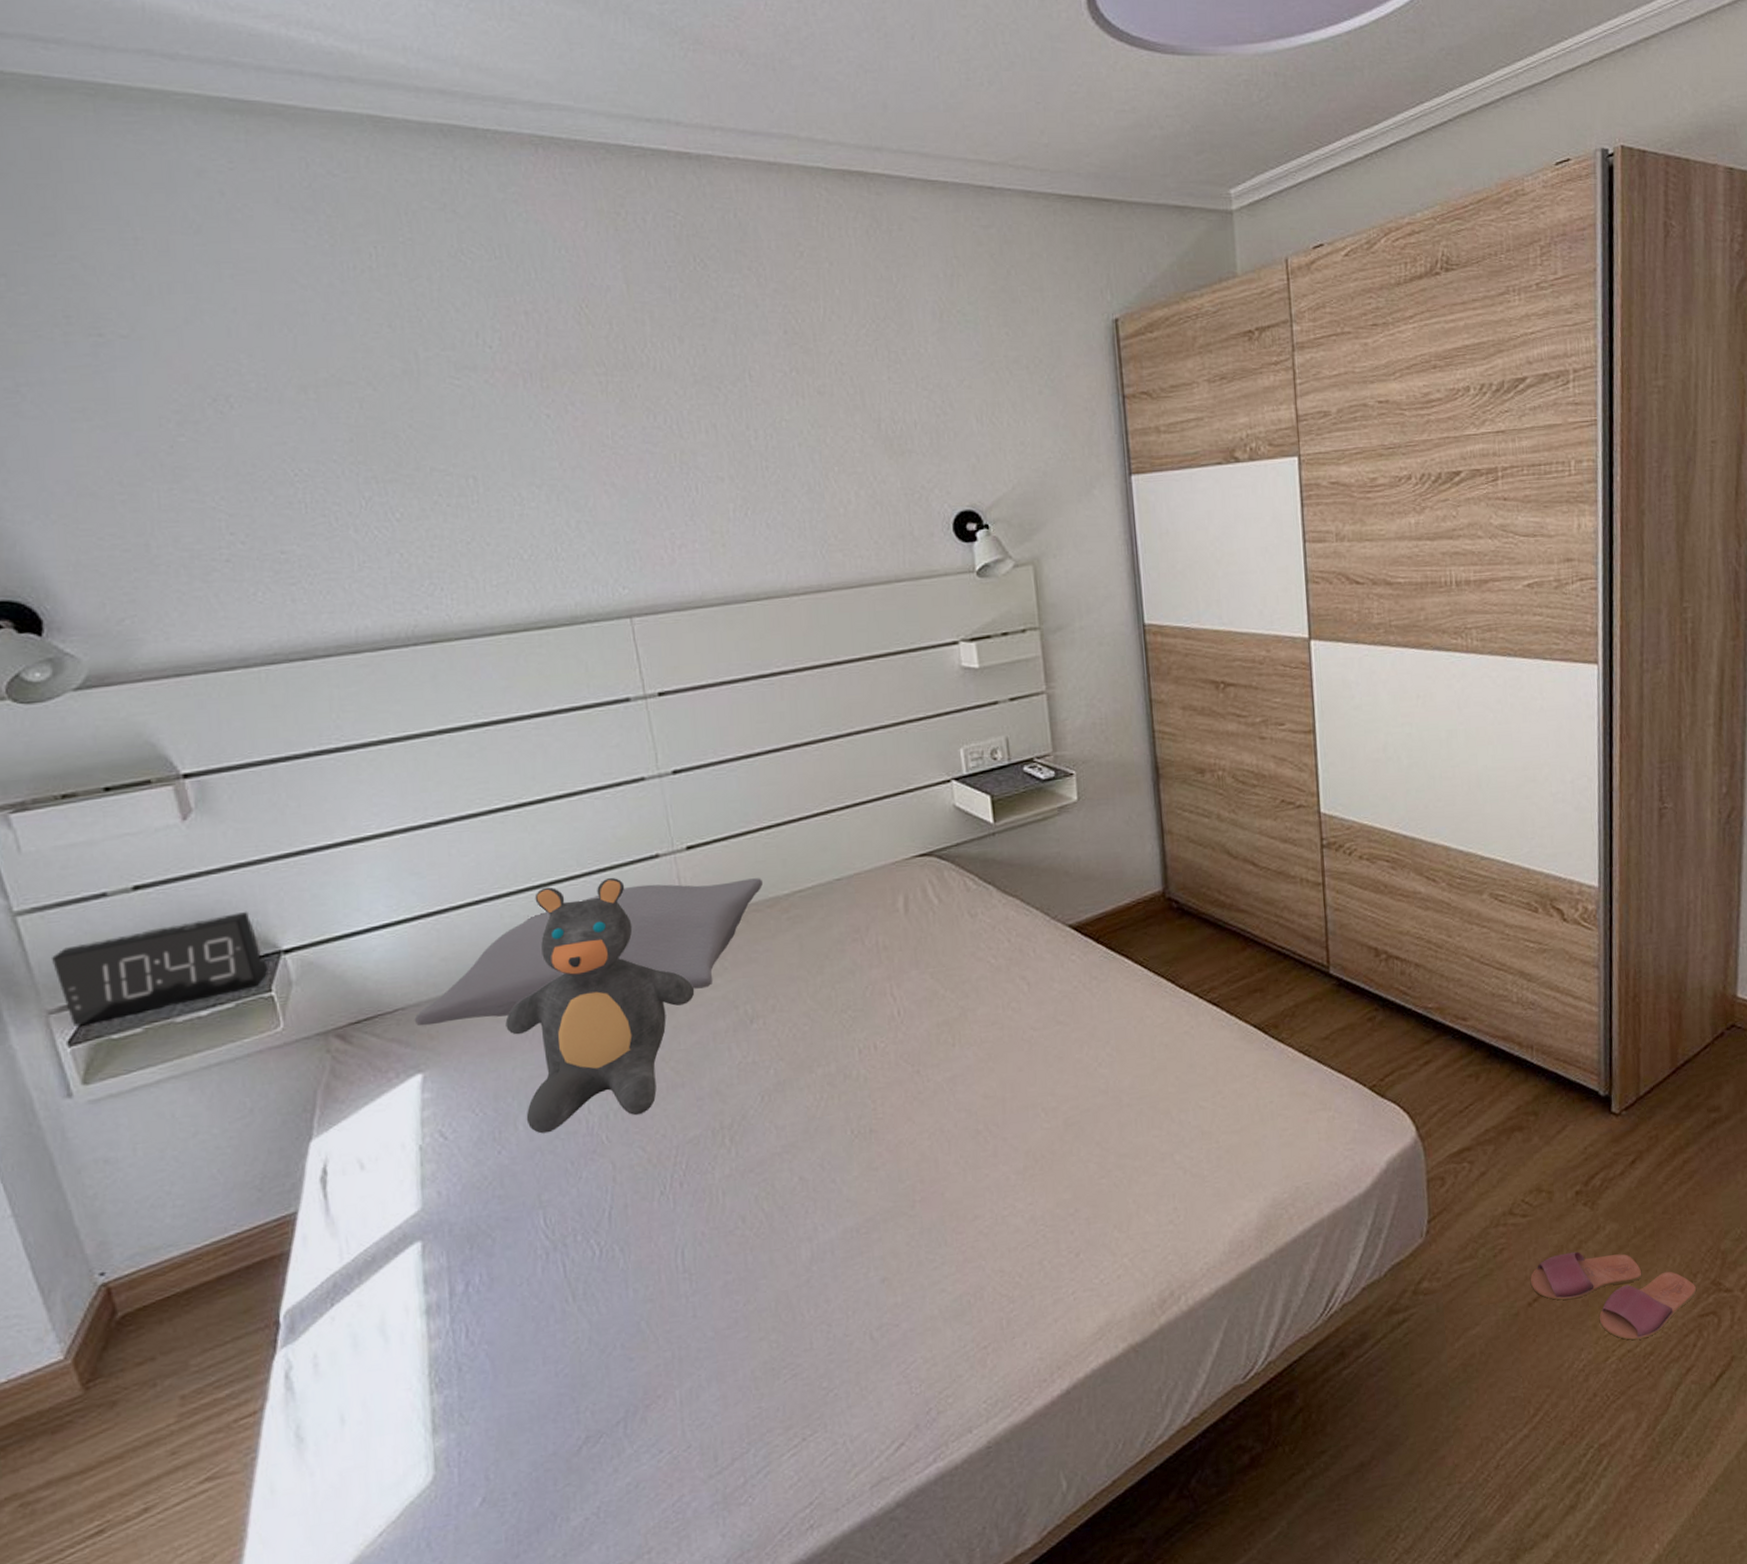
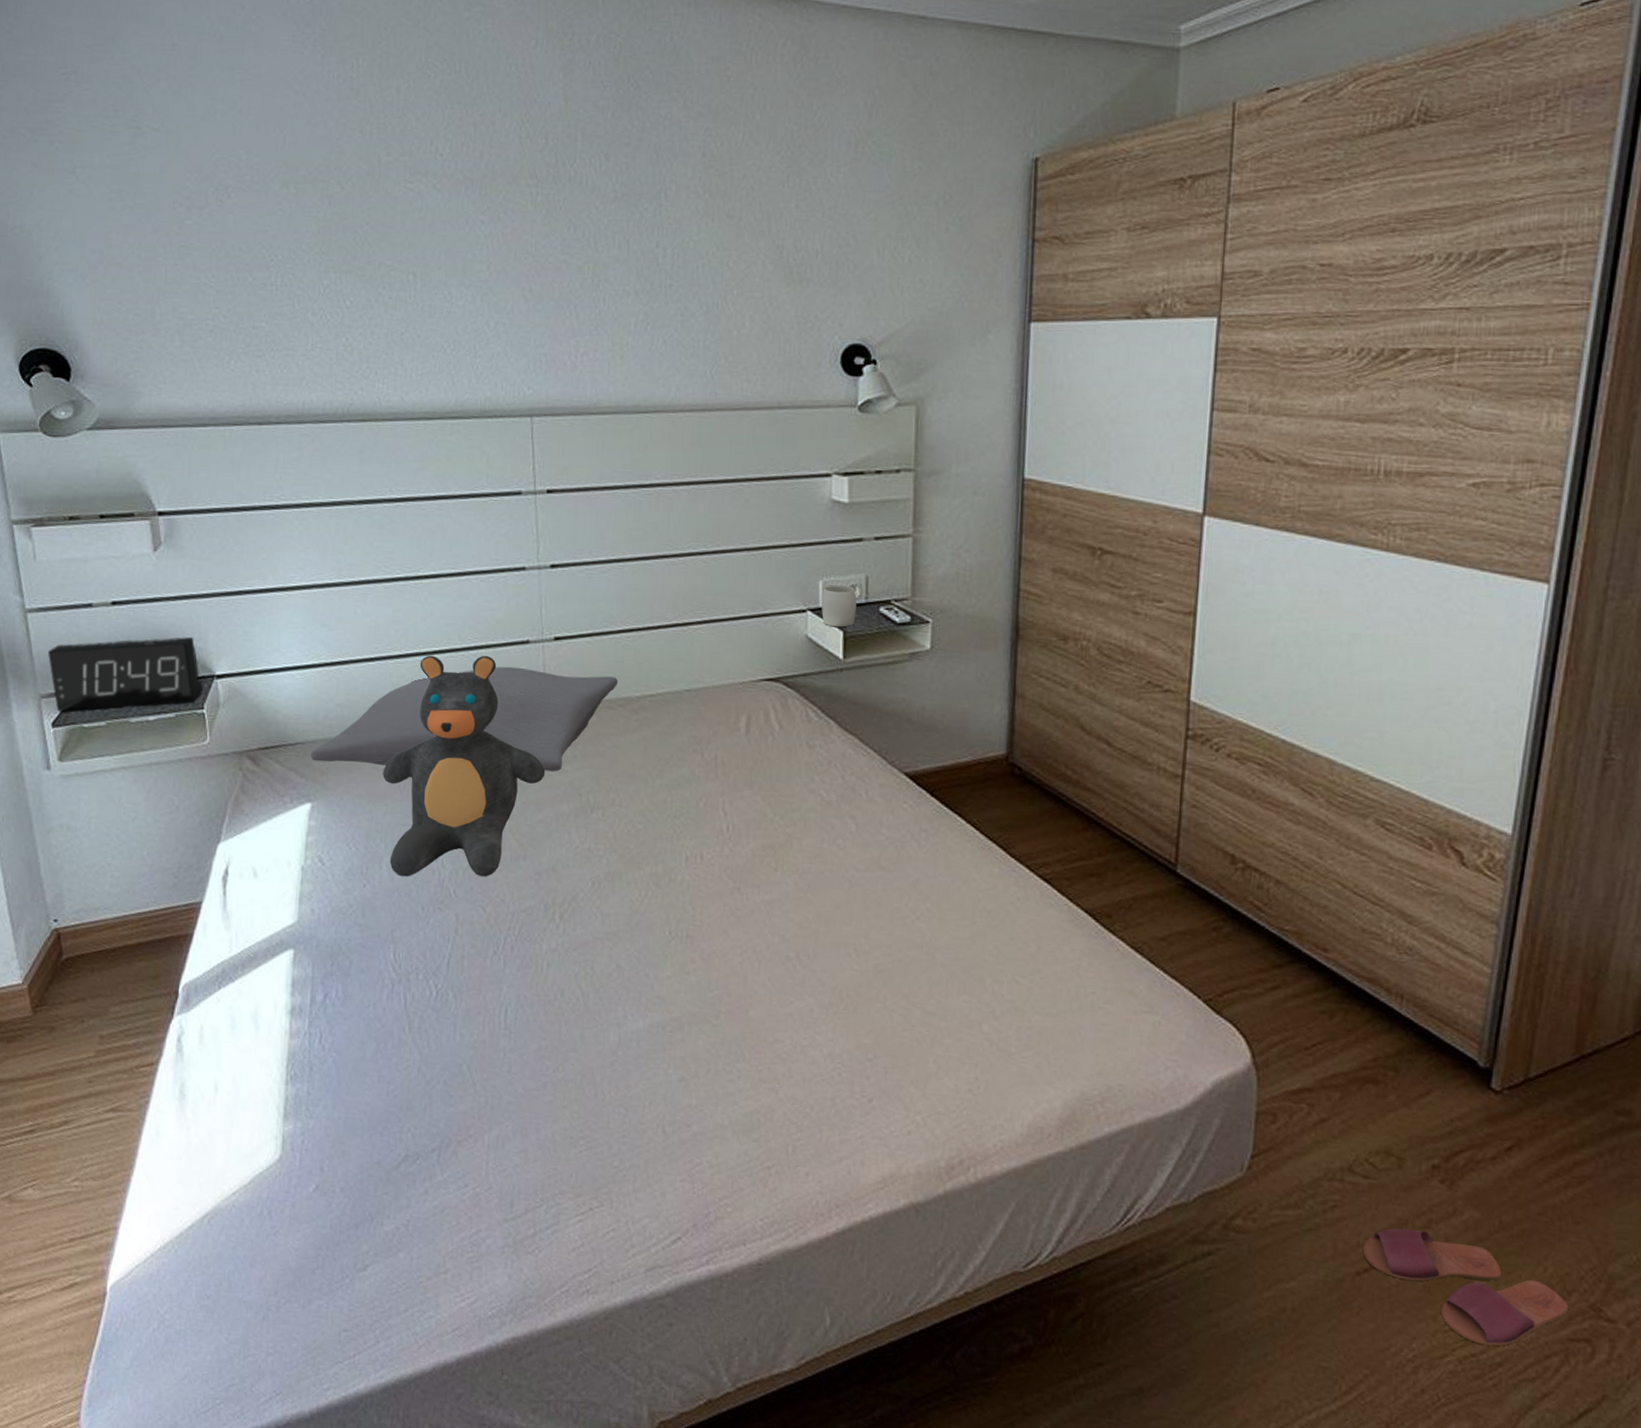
mug: none [964,749,1002,793] -> present [821,585,857,628]

